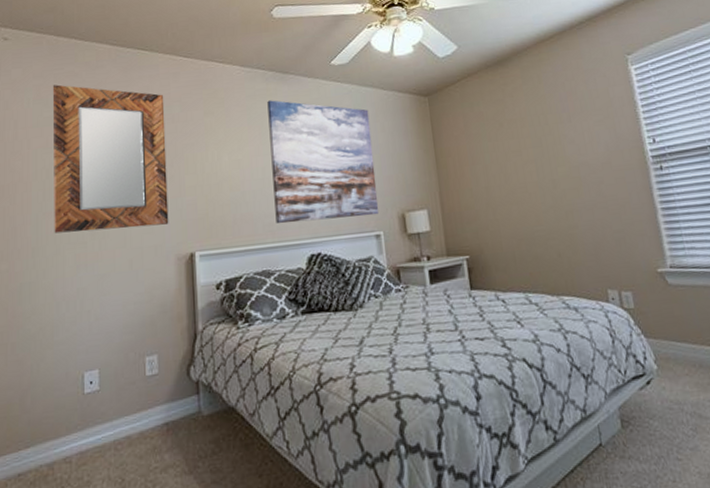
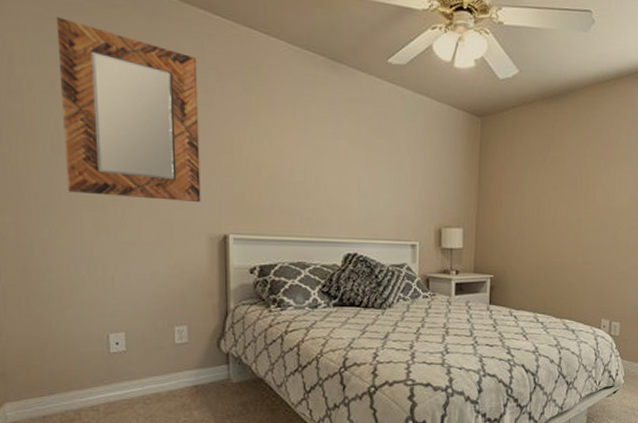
wall art: present [267,100,380,224] -> none [315,89,421,226]

